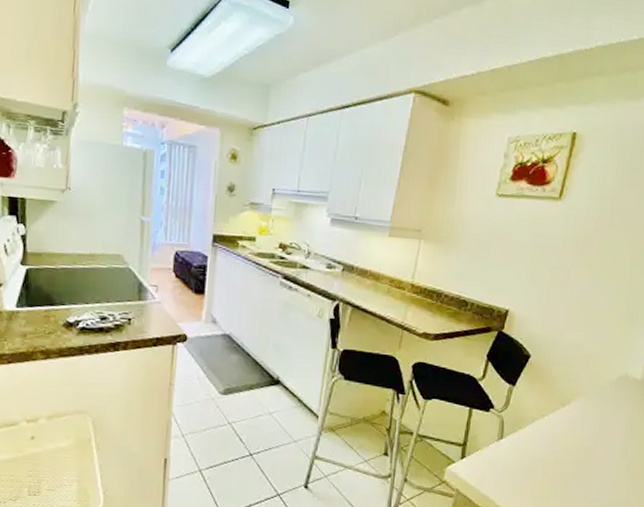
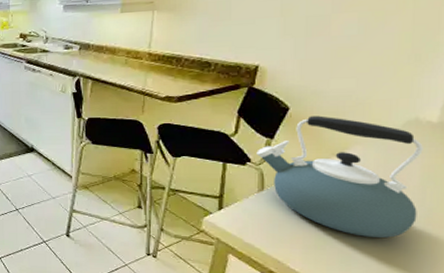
kettle: none [499,365,629,488] -> present [256,115,423,238]

